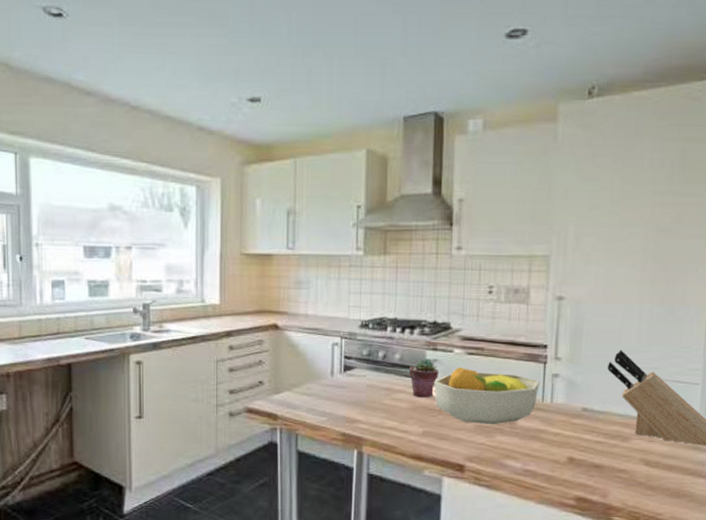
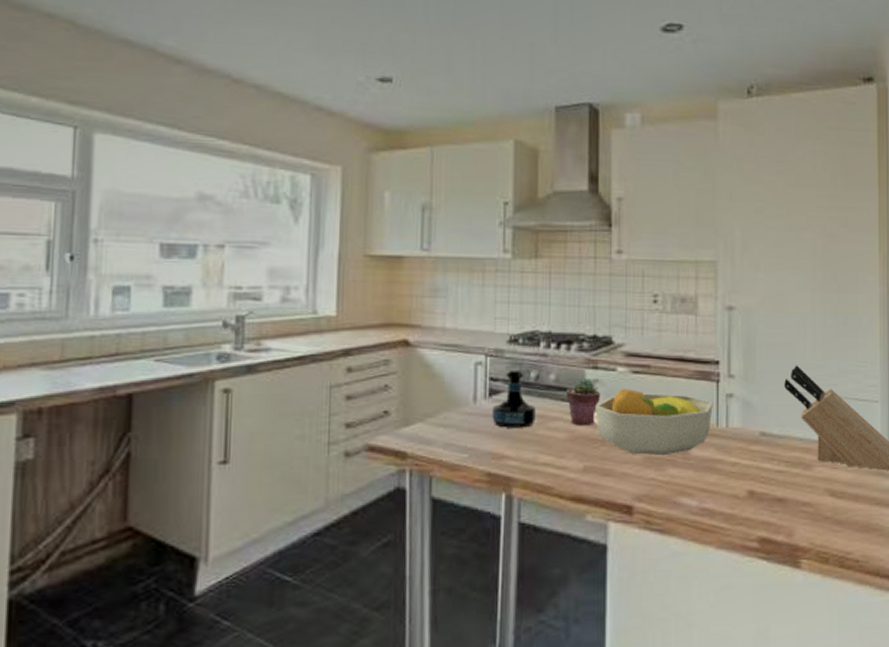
tequila bottle: none [346,350,383,398] -> present [492,369,536,428]

